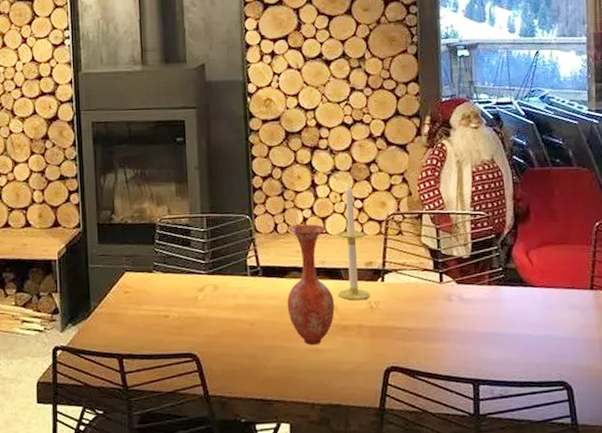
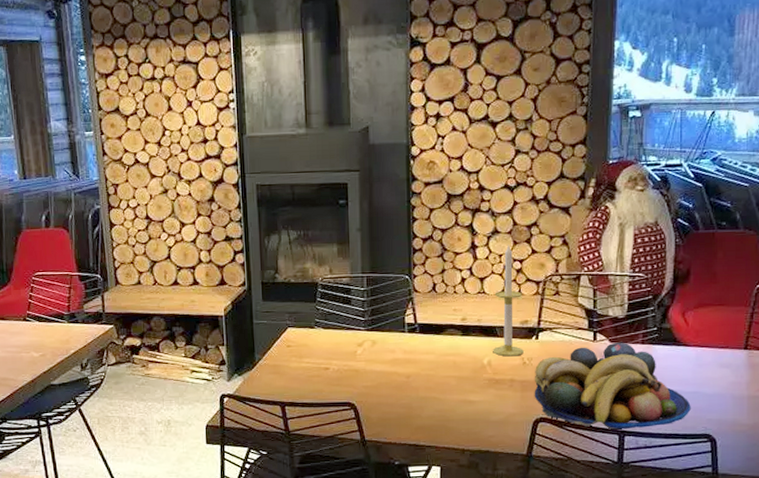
vase: present [287,224,335,345] -> none [442,284,489,396]
fruit bowl: none [382,283,544,378] -> present [534,342,691,430]

